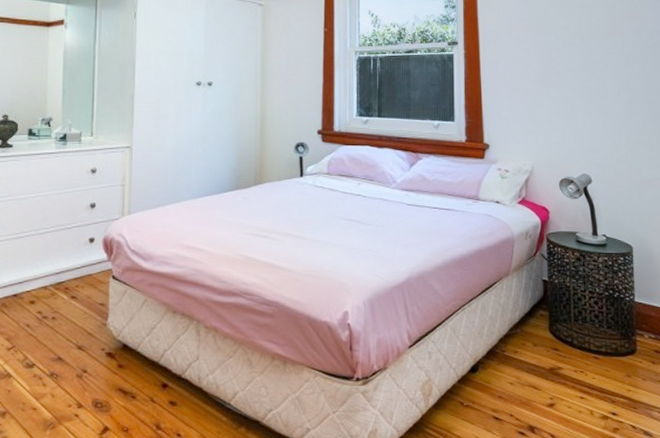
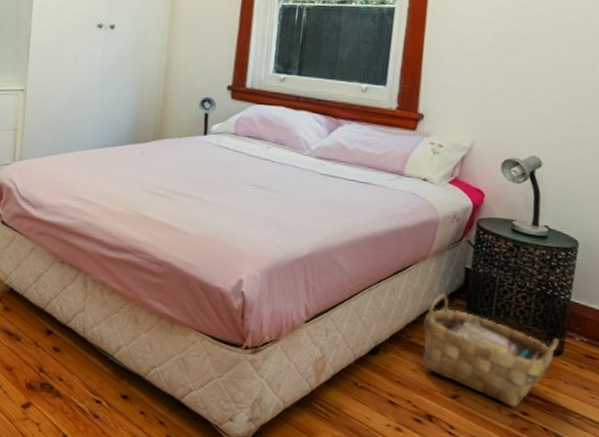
woven basket: none [514,306,632,409] -> present [422,293,559,407]

